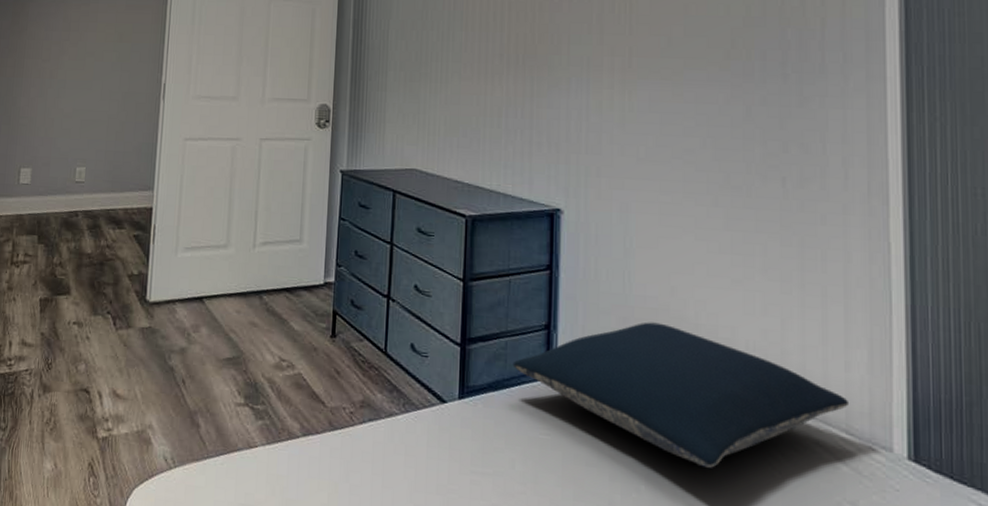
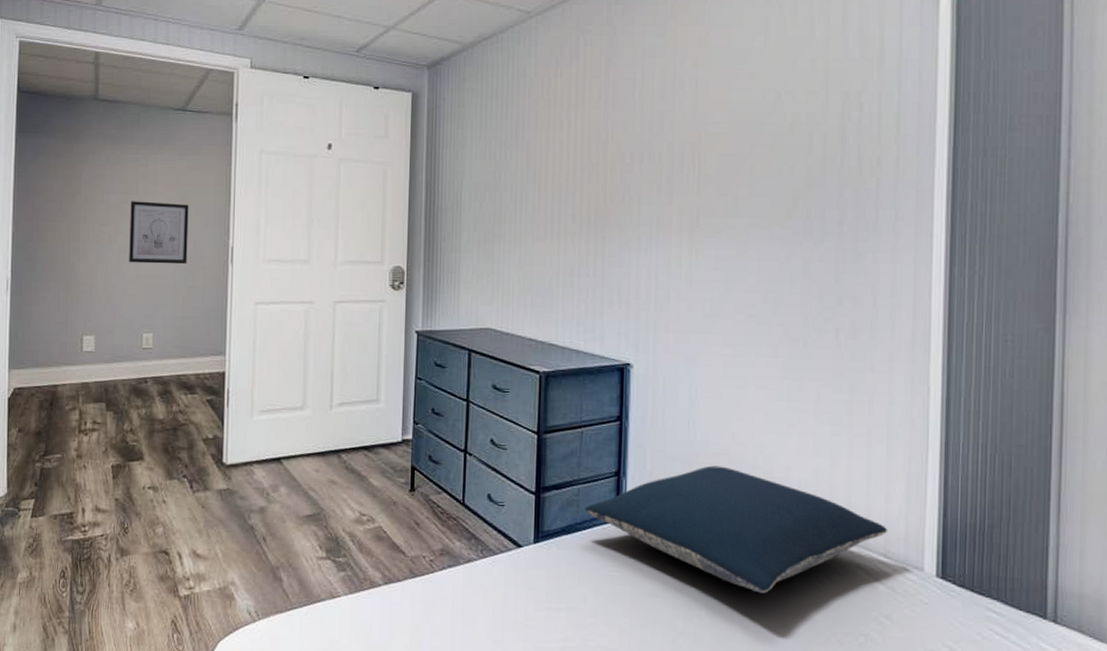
wall art: none [67,38,126,100] -> present [129,201,189,265]

